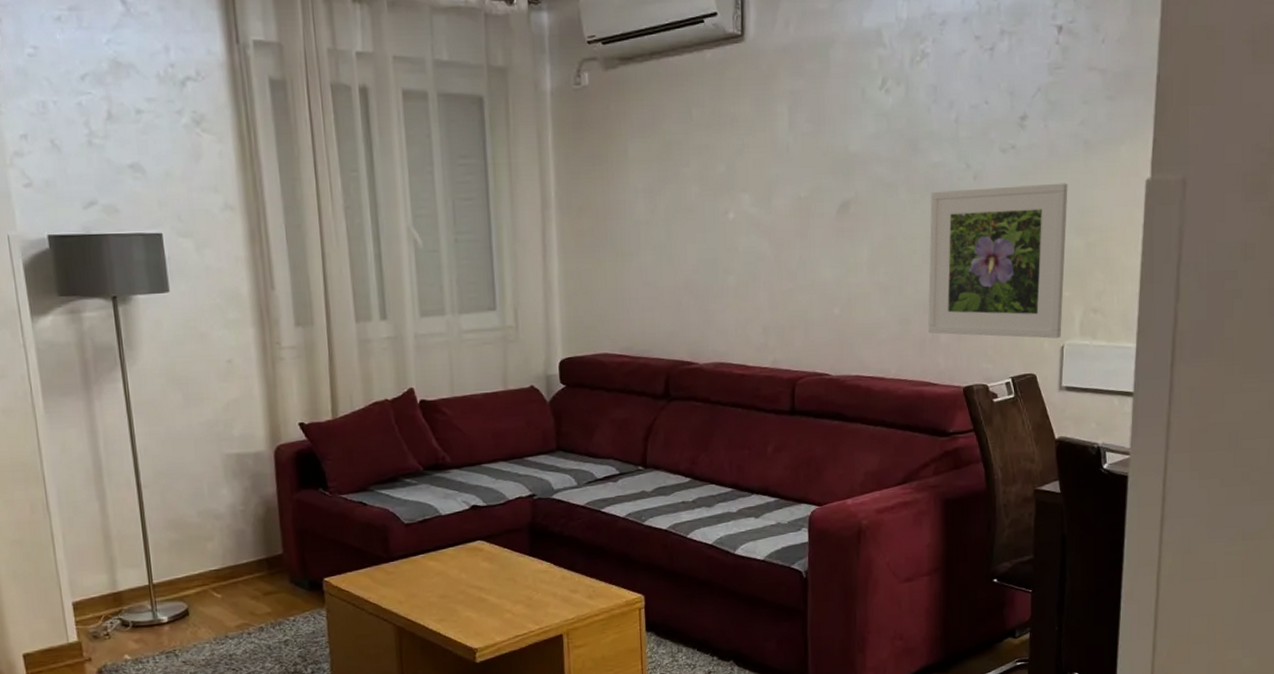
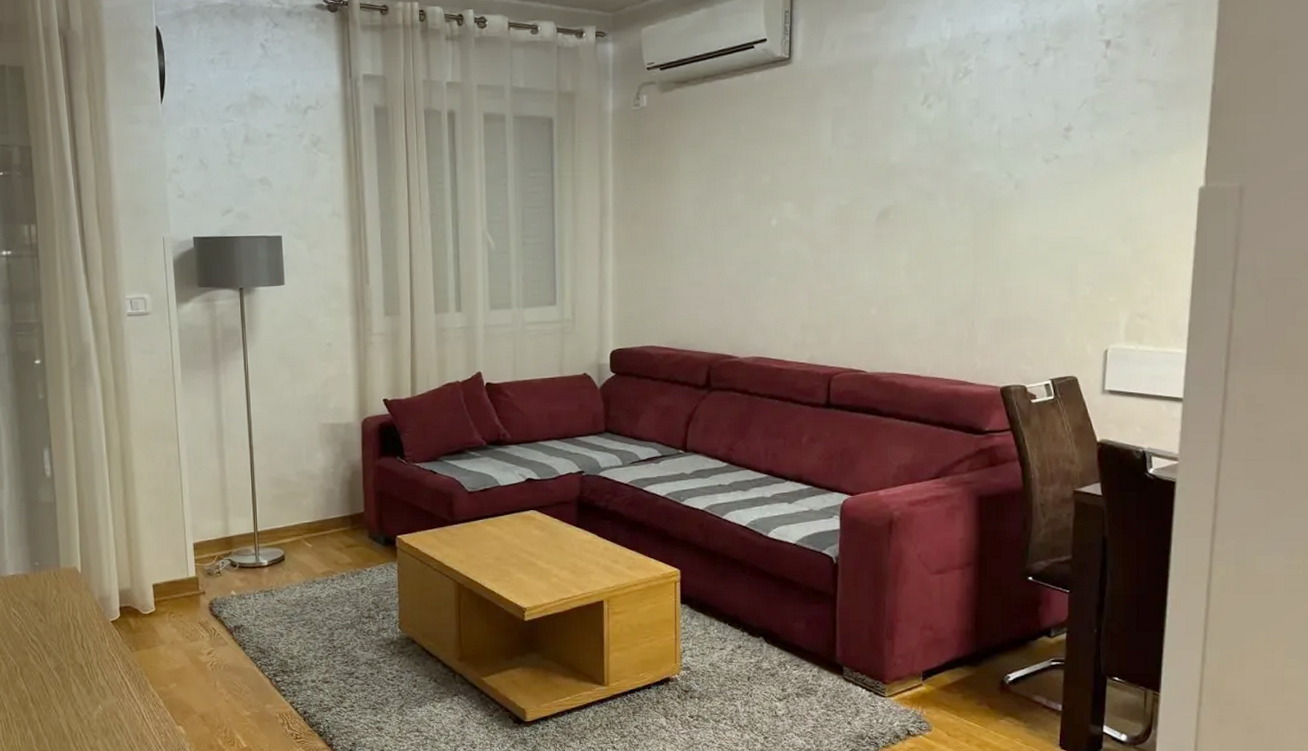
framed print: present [928,183,1068,339] -> none [966,191,1114,342]

